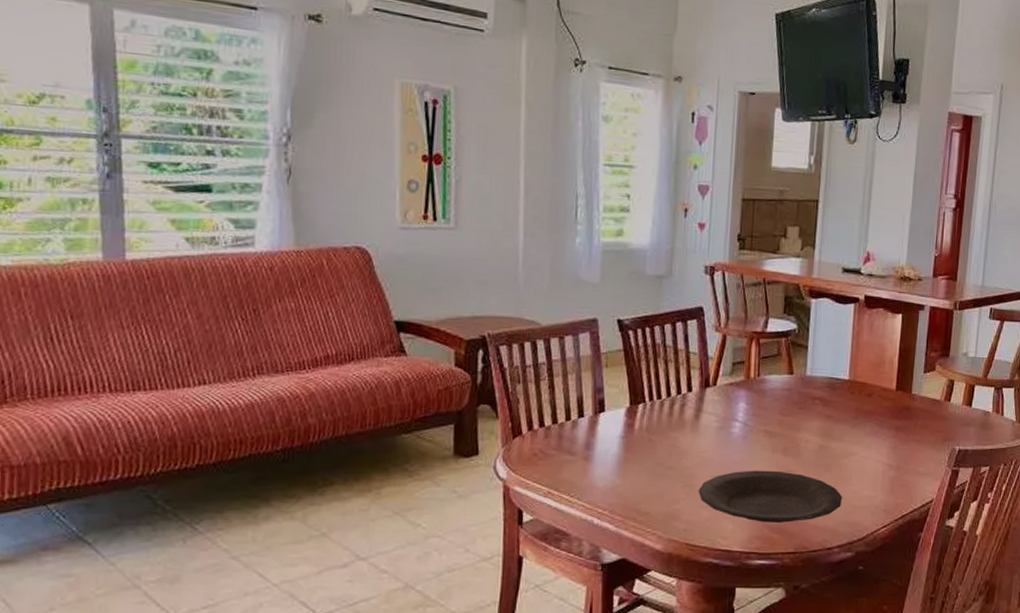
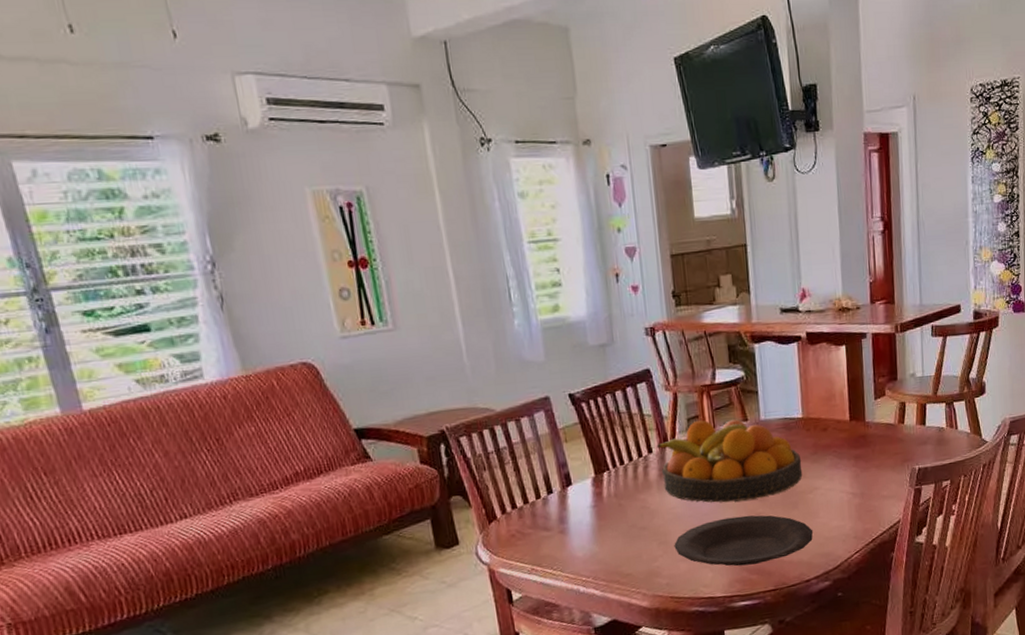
fruit bowl: none [696,367,842,455] -> present [656,419,803,503]

